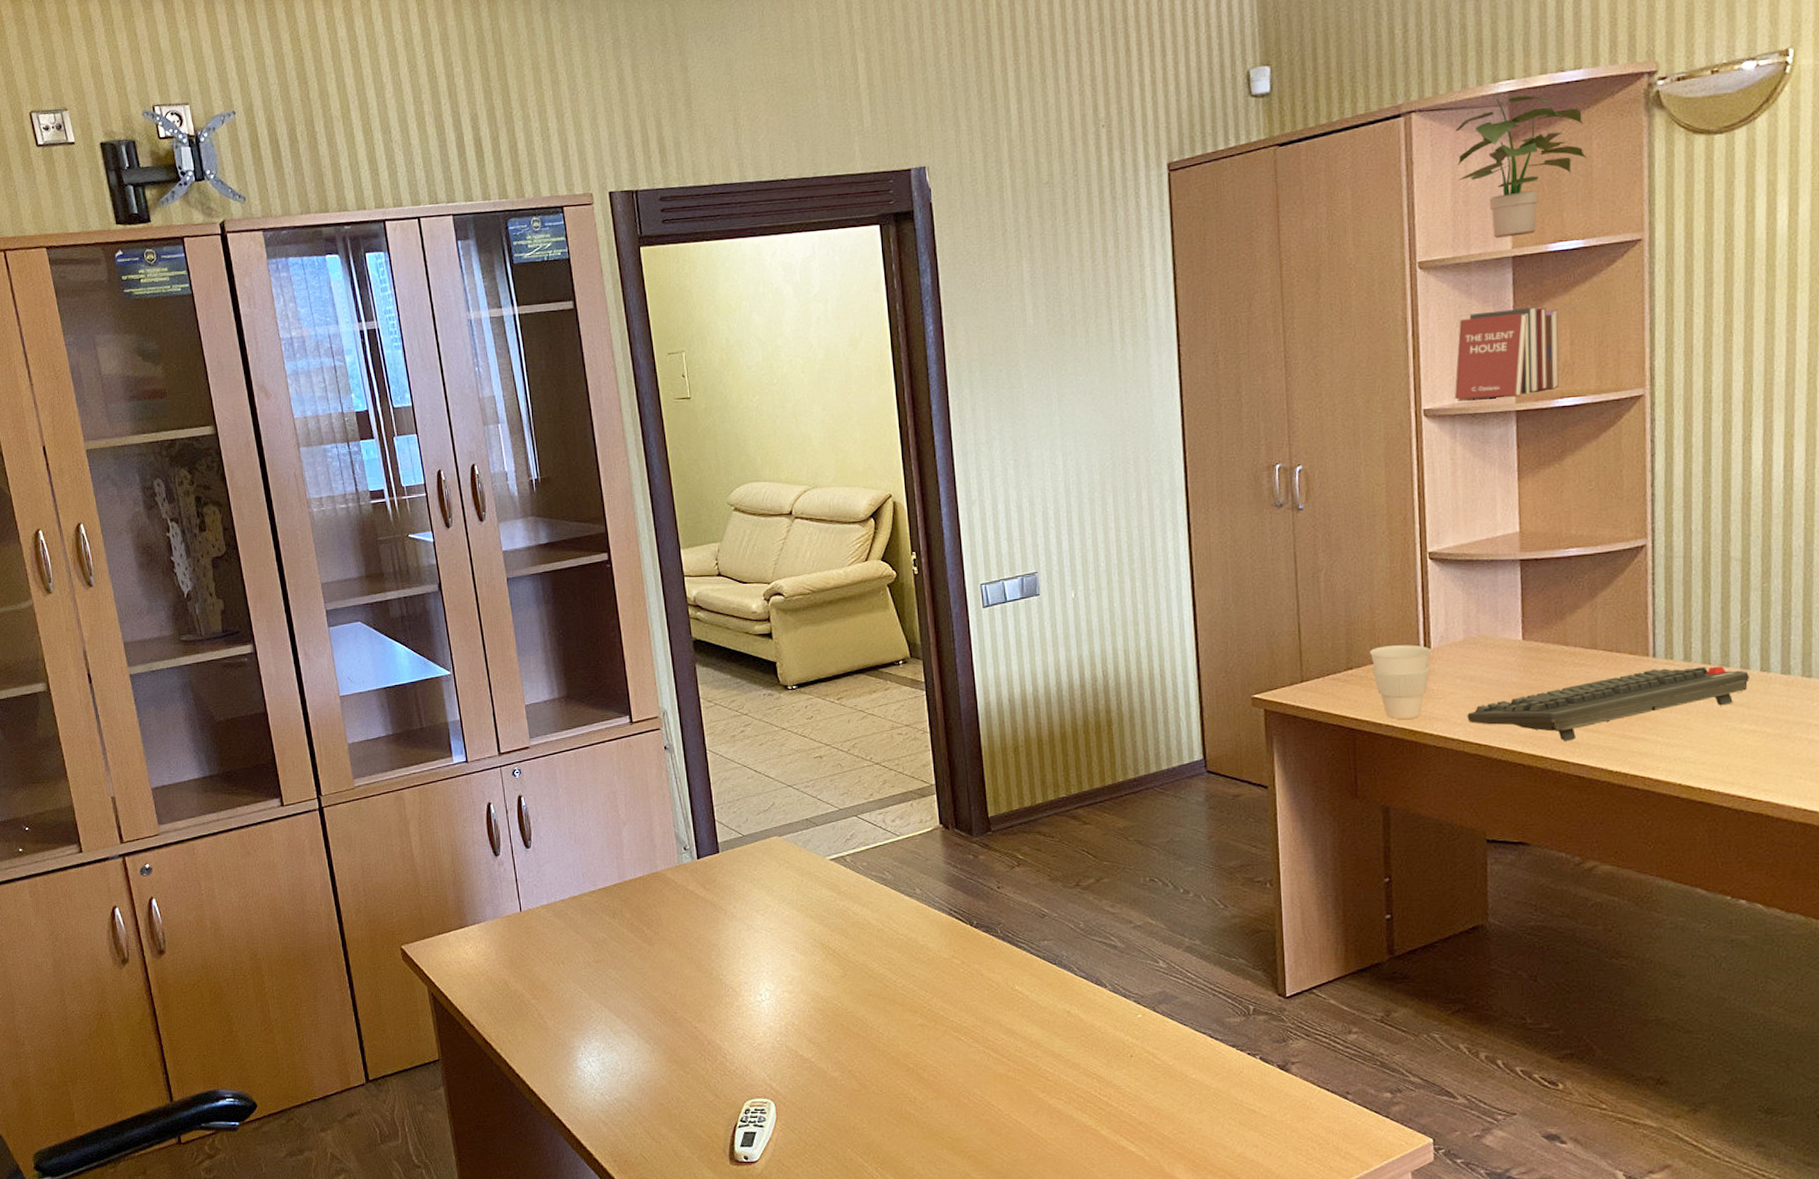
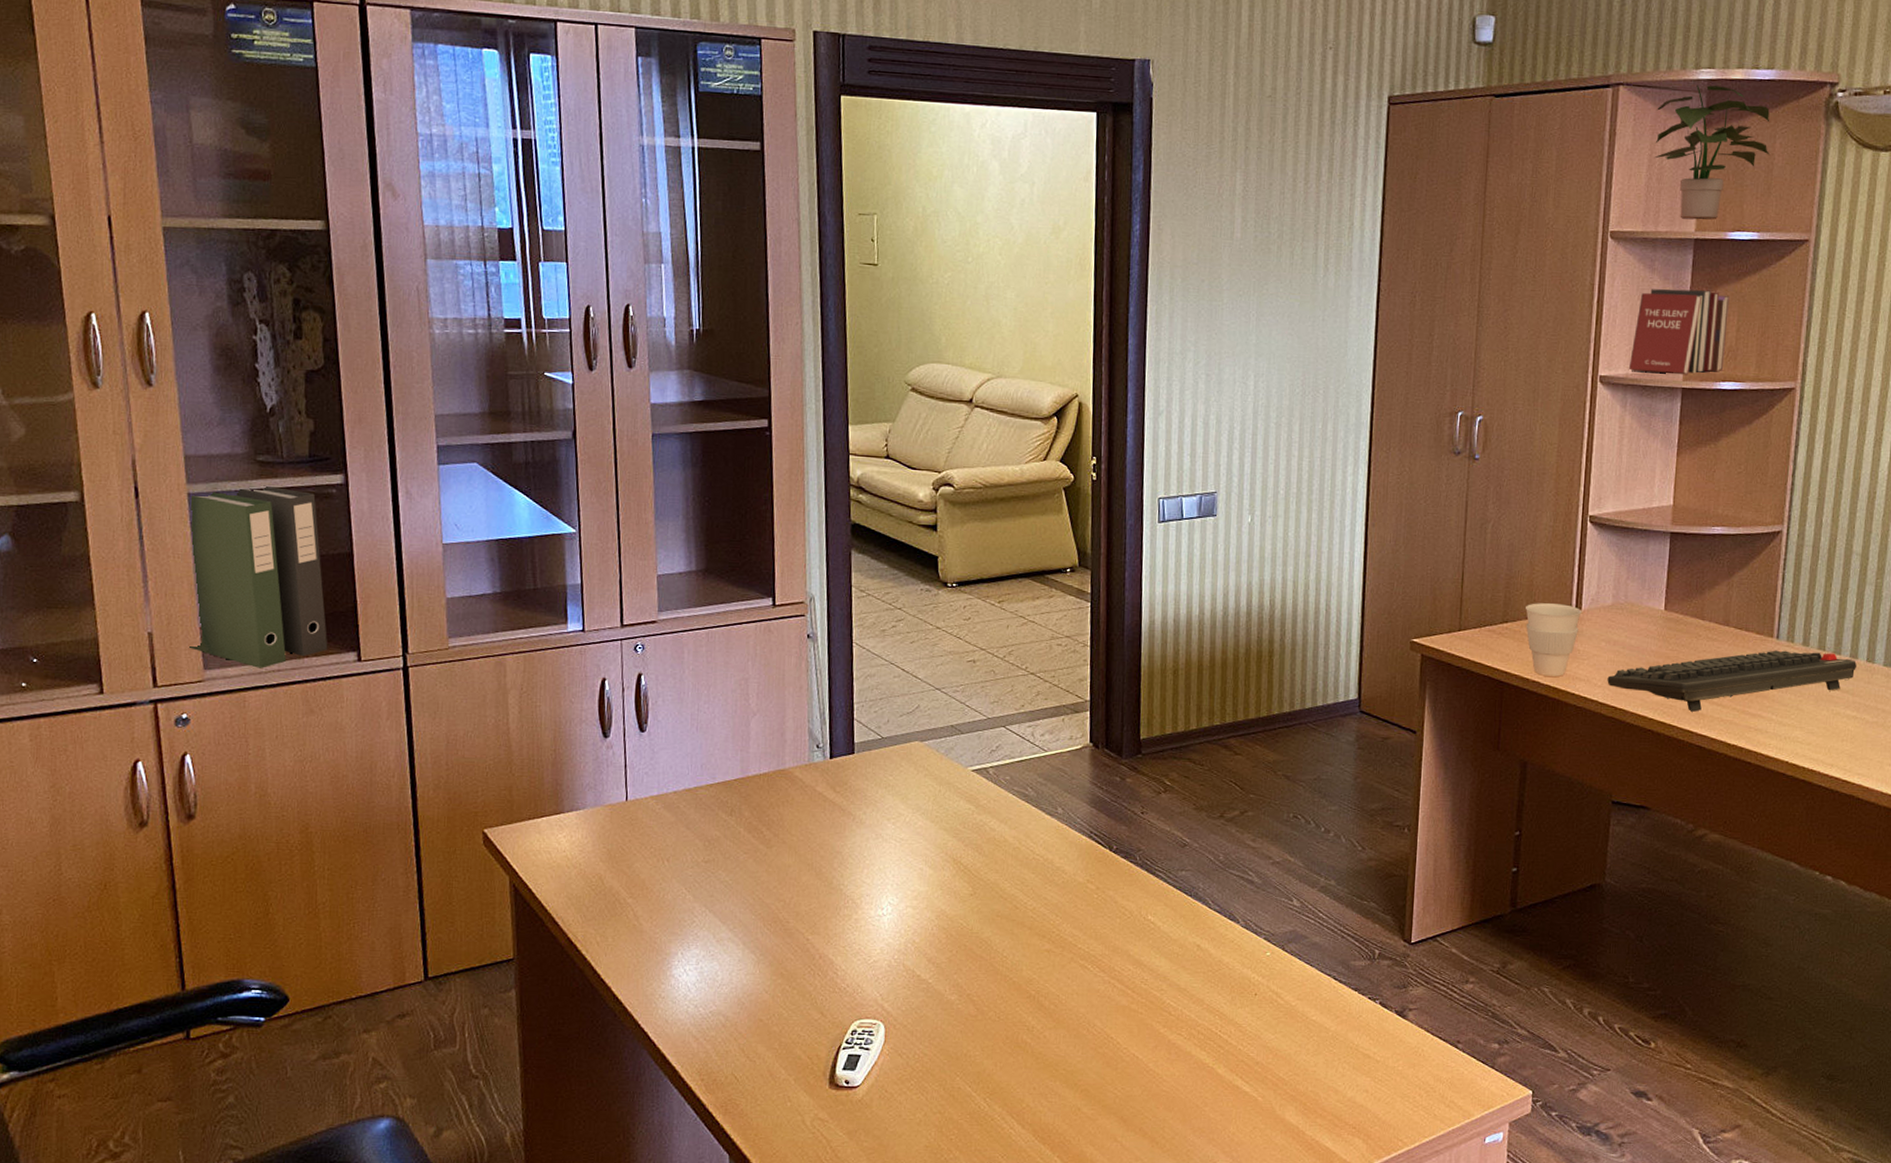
binder: none [133,661,256,820] -> present [189,485,328,668]

